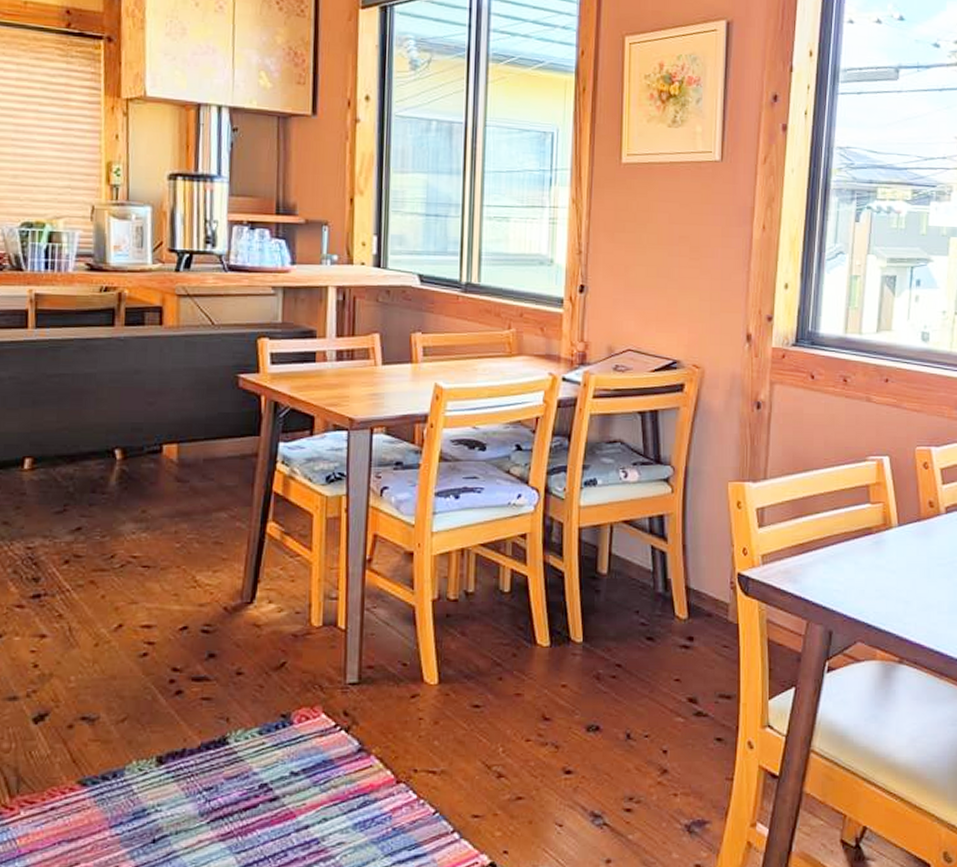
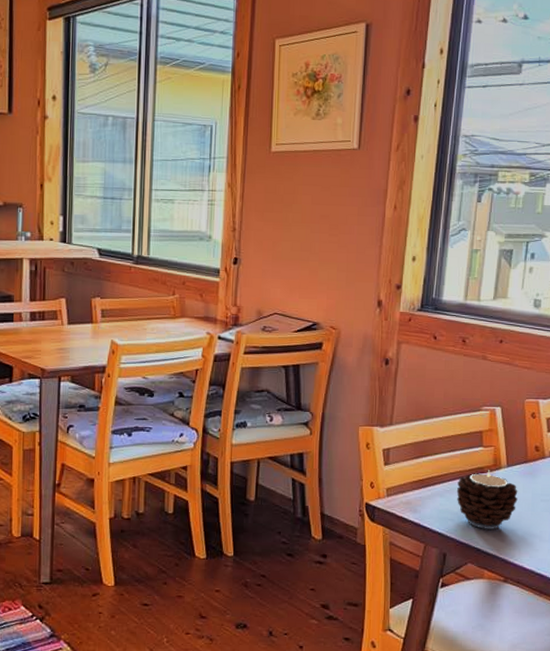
candle: none [841,530,911,601] -> present [456,470,518,529]

